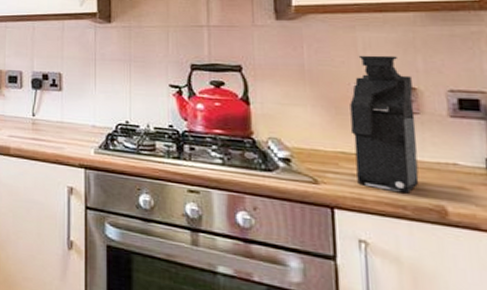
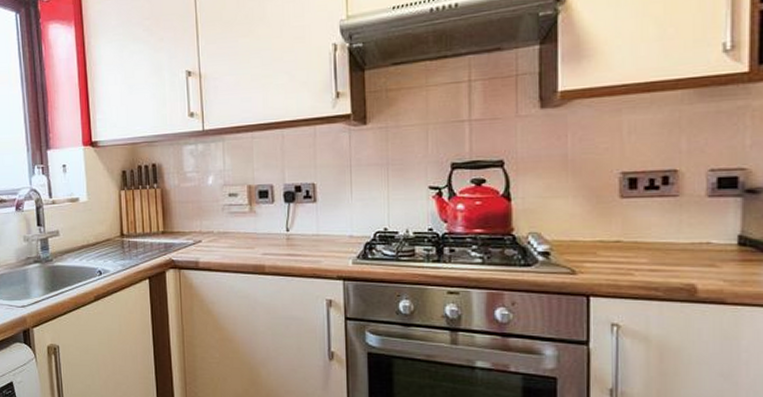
coffee maker: present [350,55,419,194] -> none [610,138,674,276]

